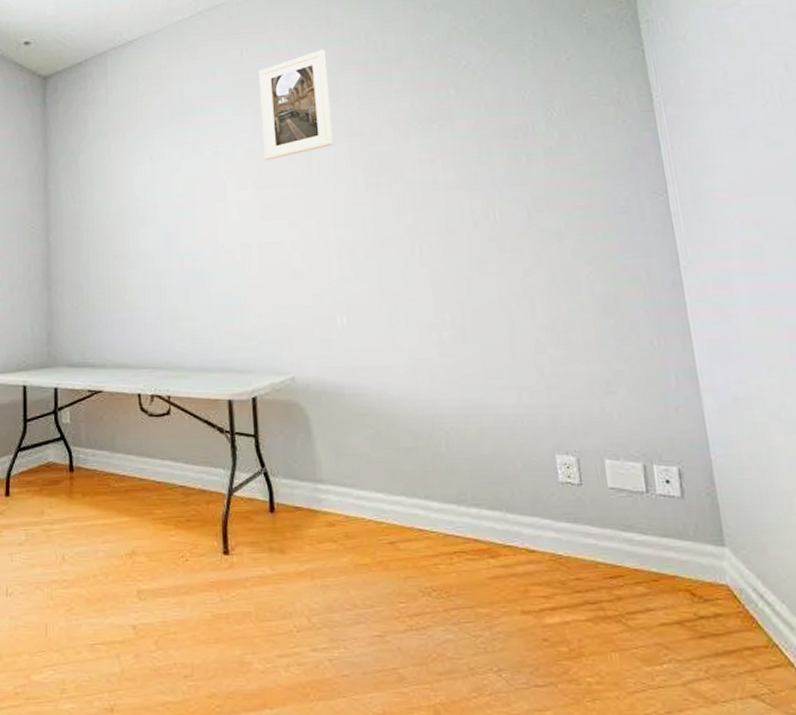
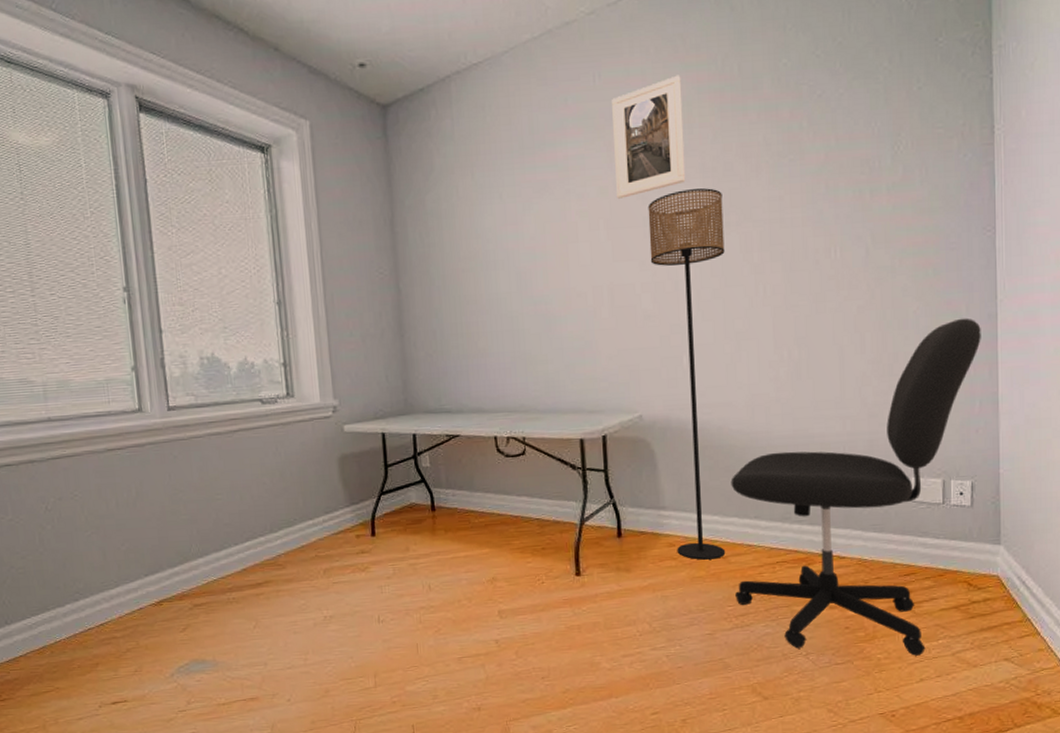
floor lamp: none [296,151,394,544] -> present [648,188,726,560]
office chair: none [395,284,668,683] -> present [730,318,981,656]

